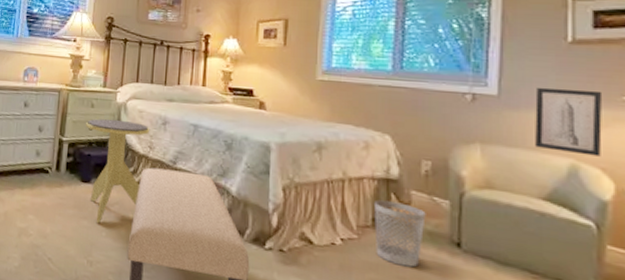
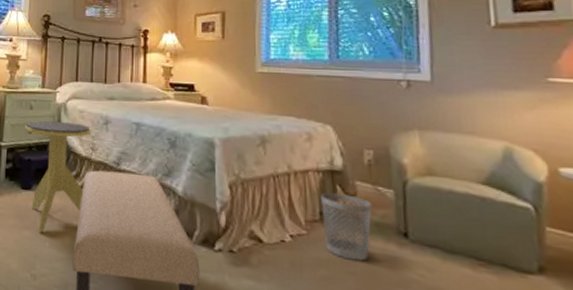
wall art: present [535,87,603,157] -> none [466,71,532,138]

